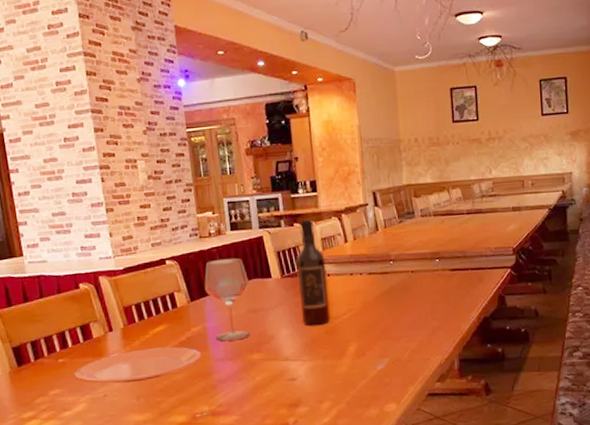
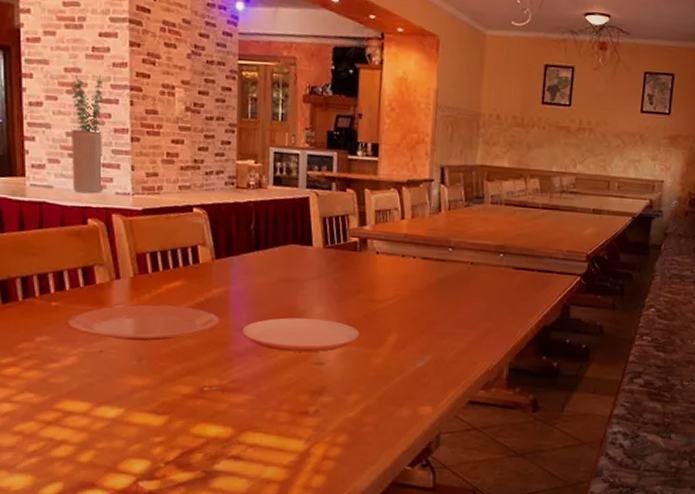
vase: none [51,161,89,263] -> present [71,75,104,194]
wine glass: present [204,257,250,342] -> none [233,215,287,311]
plate: none [221,340,323,373] -> present [241,317,359,353]
wine bottle: present [296,219,331,326] -> none [340,186,377,307]

